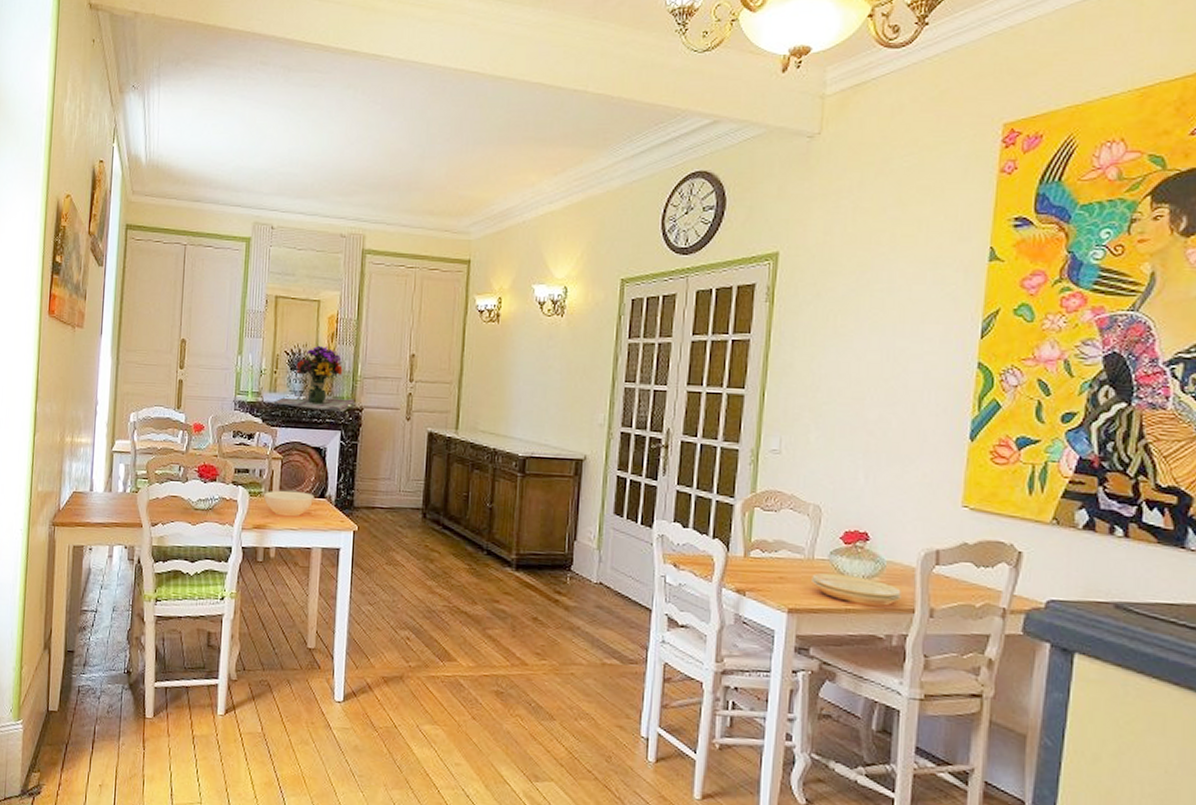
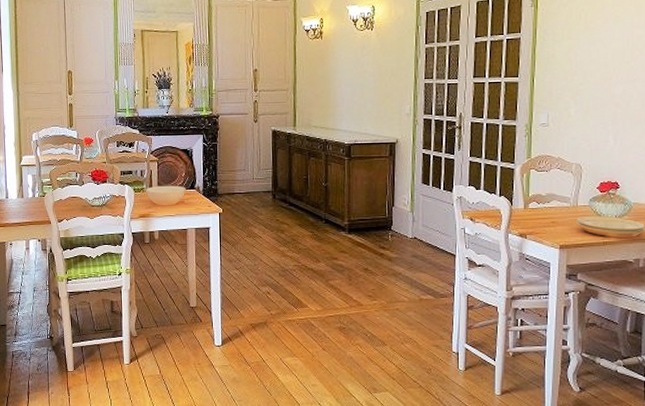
flower arrangement: present [270,343,357,412] -> none [144,66,214,120]

